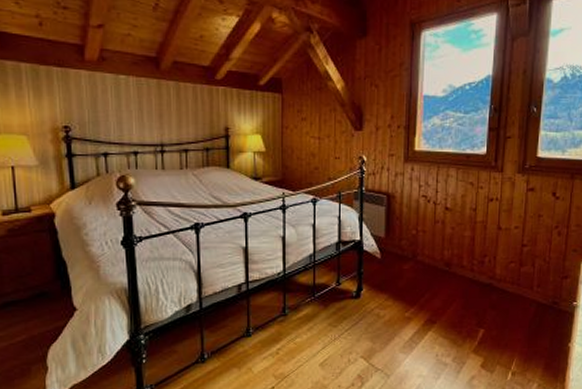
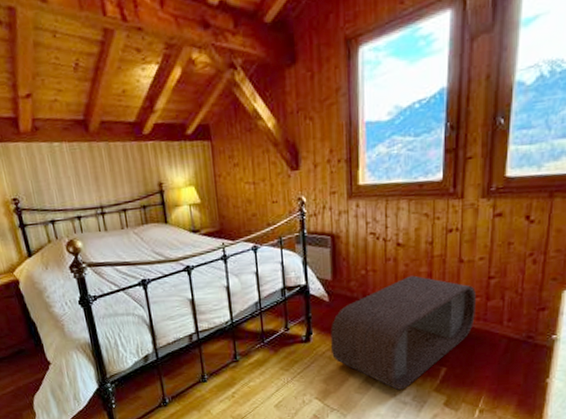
coffee table: none [380,238,512,350] -> present [331,275,477,390]

